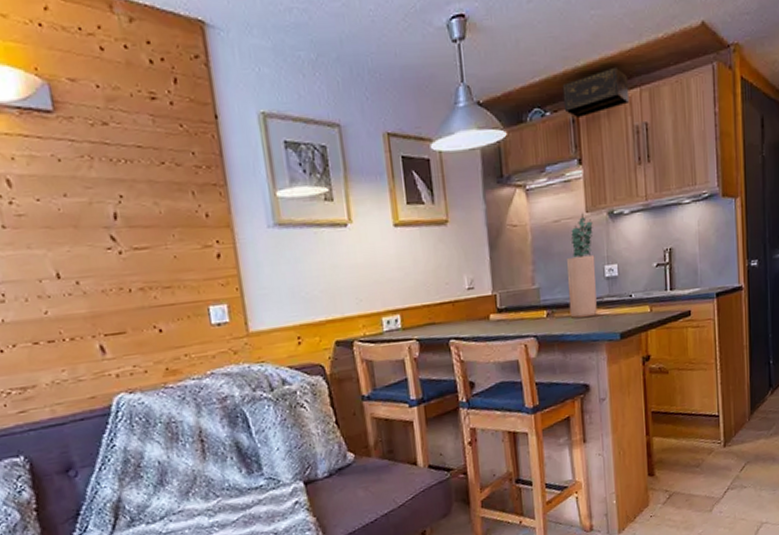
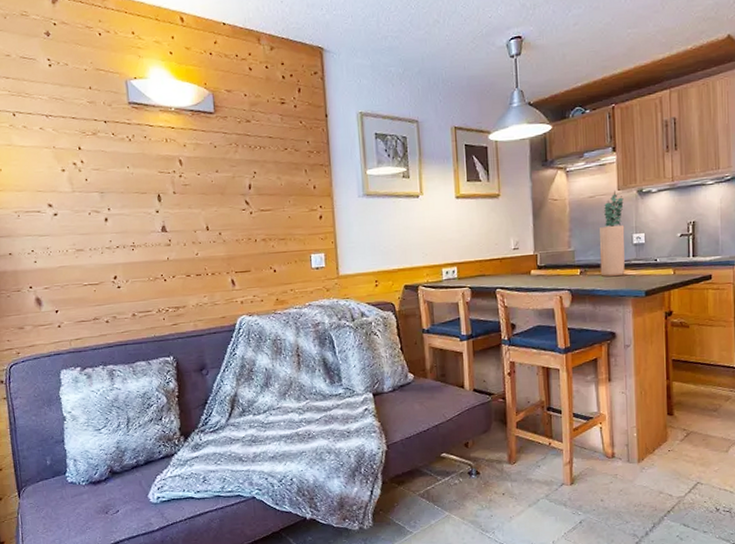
decorative box: present [562,66,630,119] -> none [601,73,660,115]

